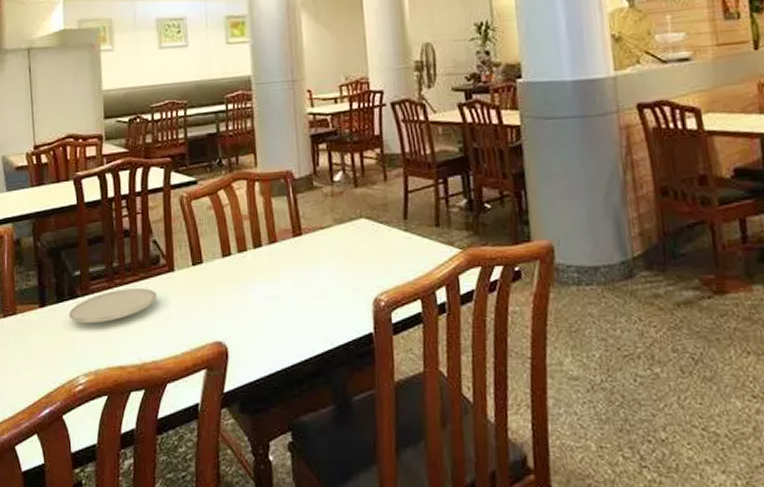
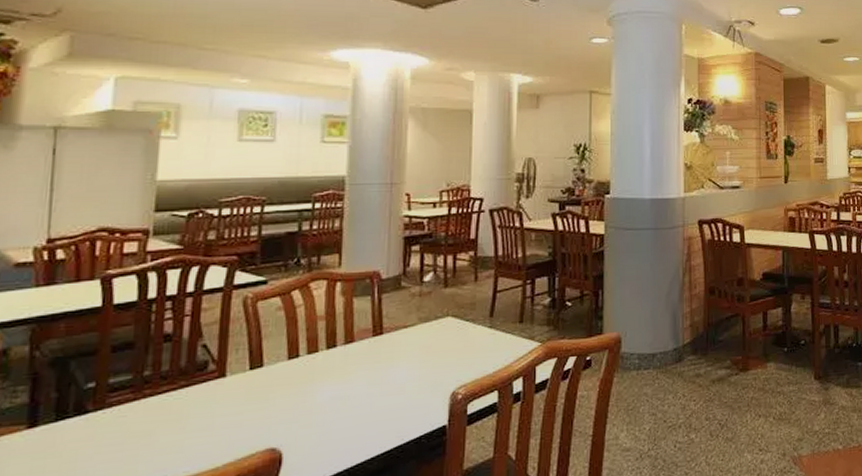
plate: present [68,288,157,324] -> none [70,397,200,443]

